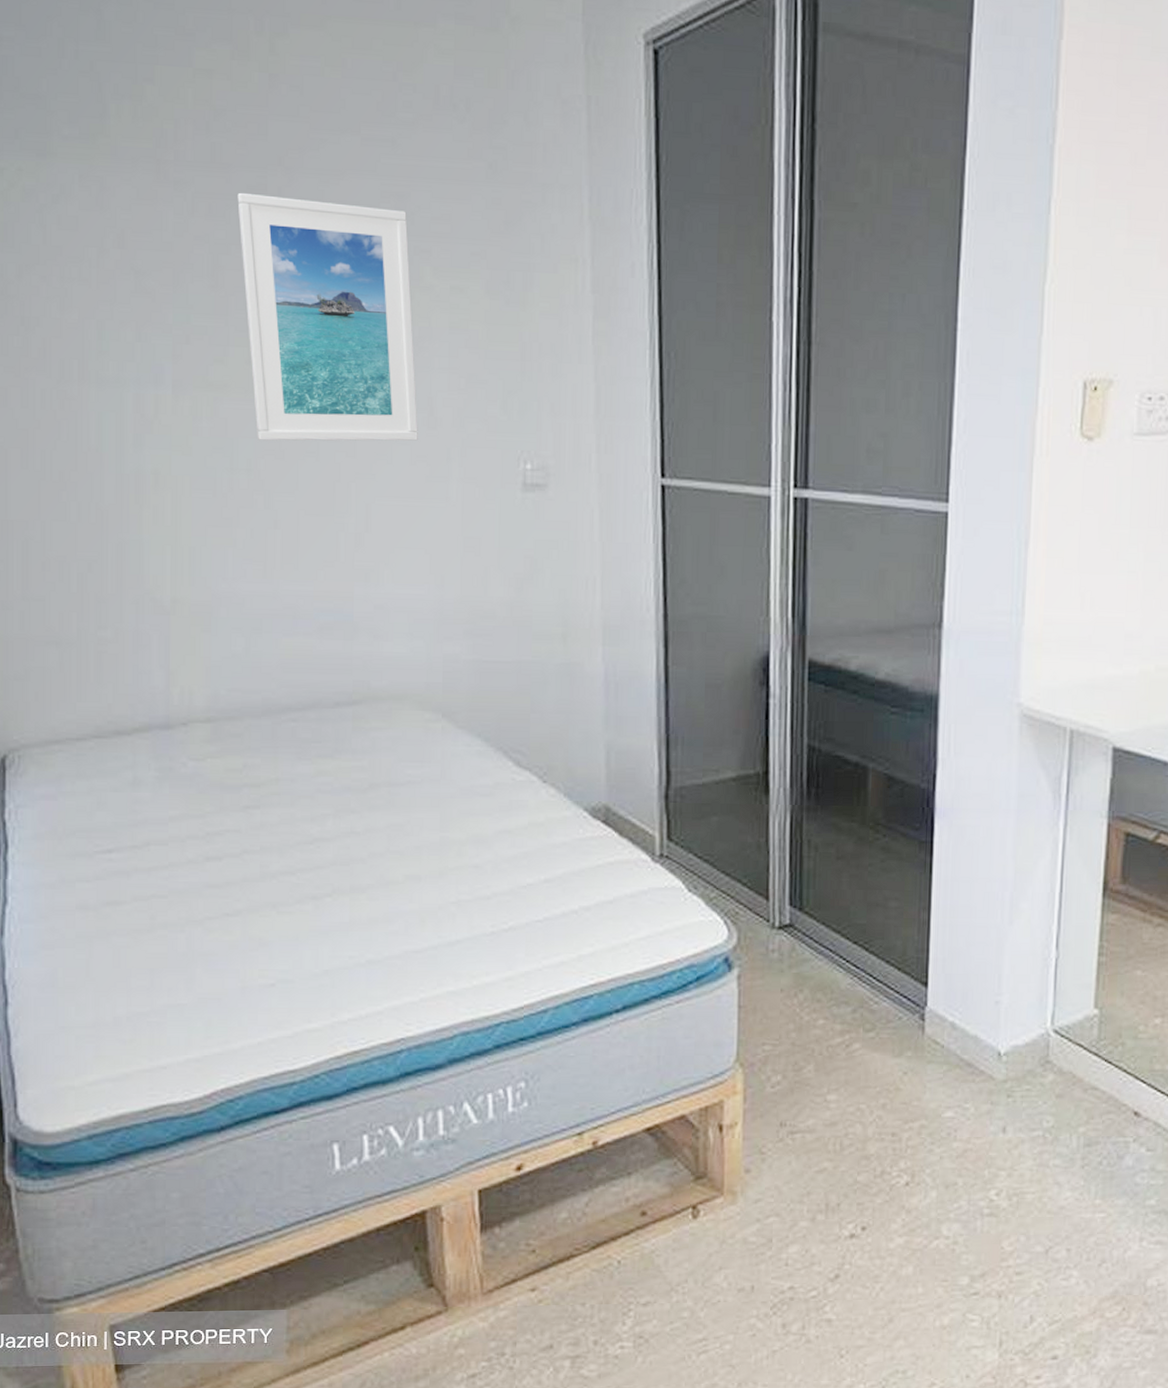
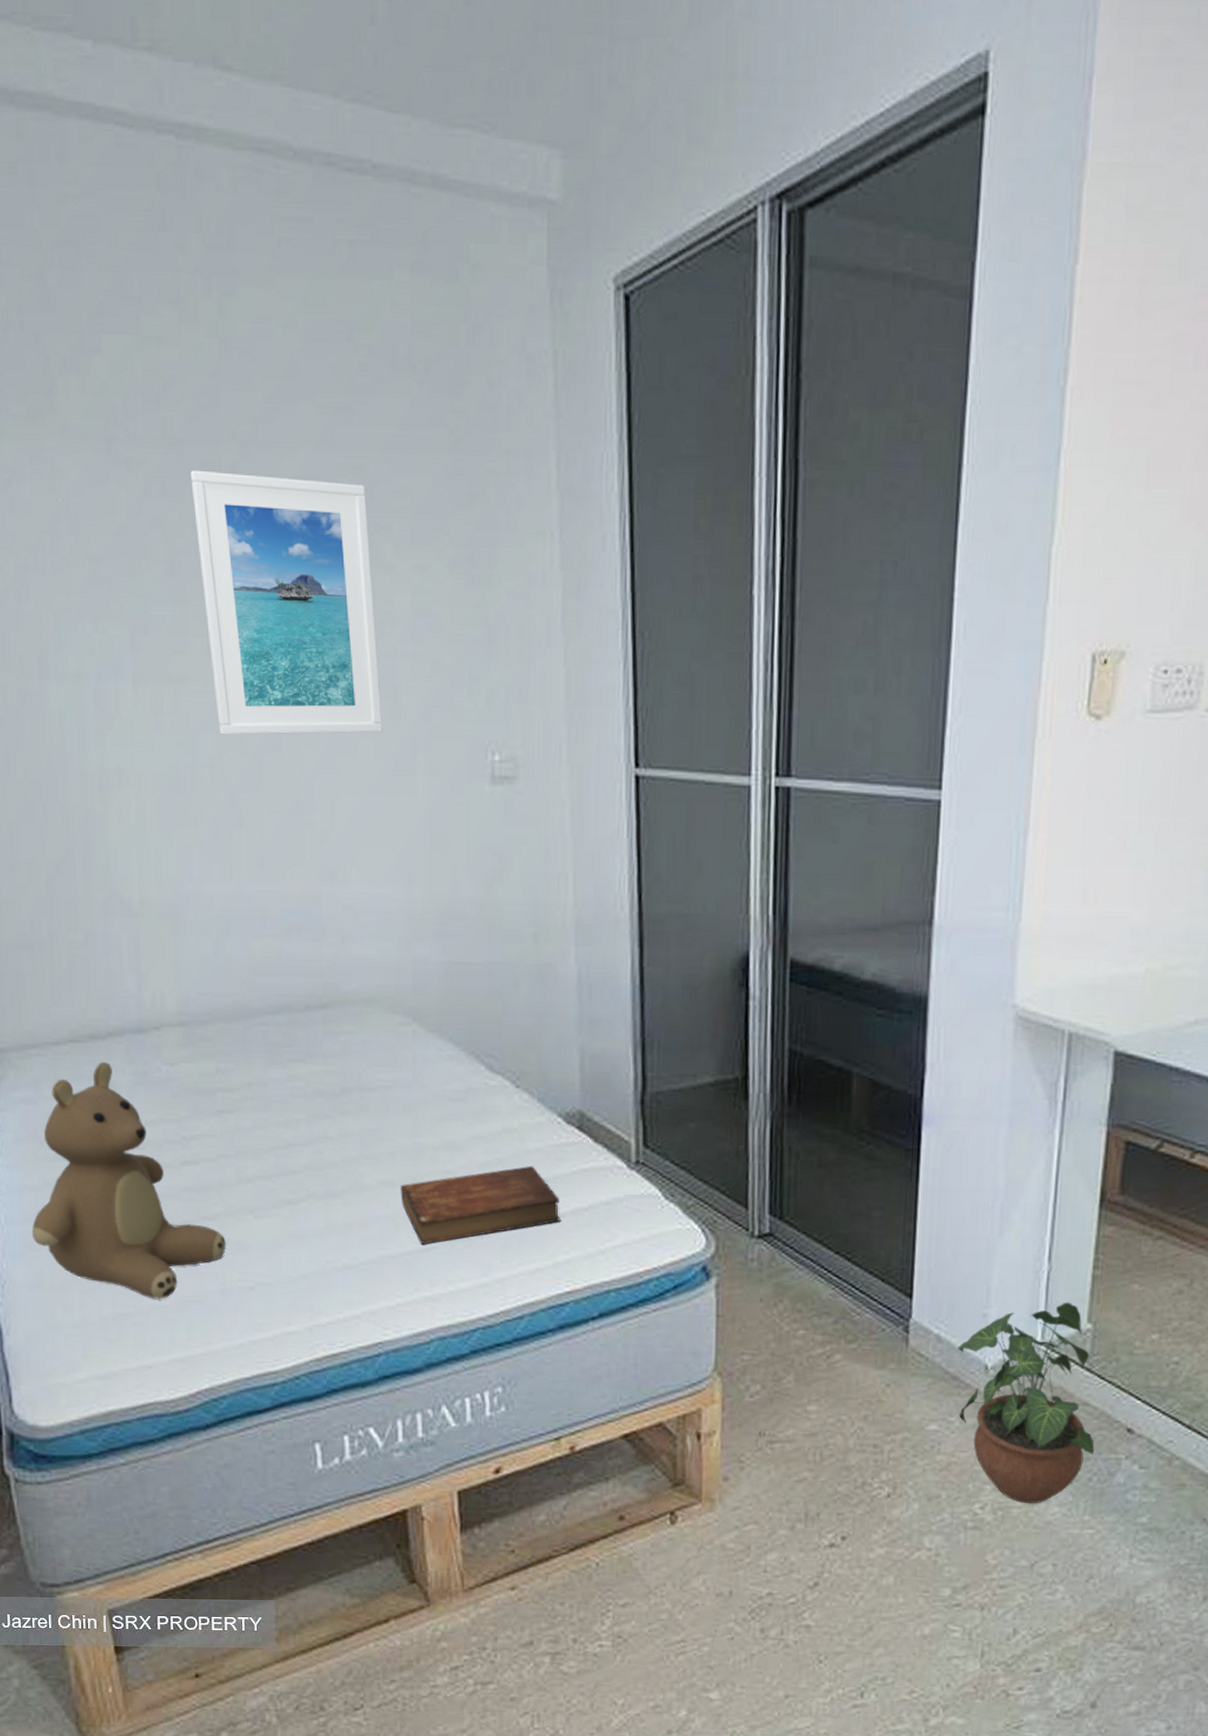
teddy bear: none [46,758,247,998] -> present [31,1062,226,1299]
bible: none [425,859,585,938] -> present [399,1165,560,1244]
potted plant: none [972,988,1104,1189] -> present [958,1302,1095,1504]

